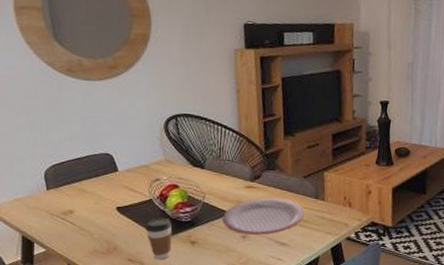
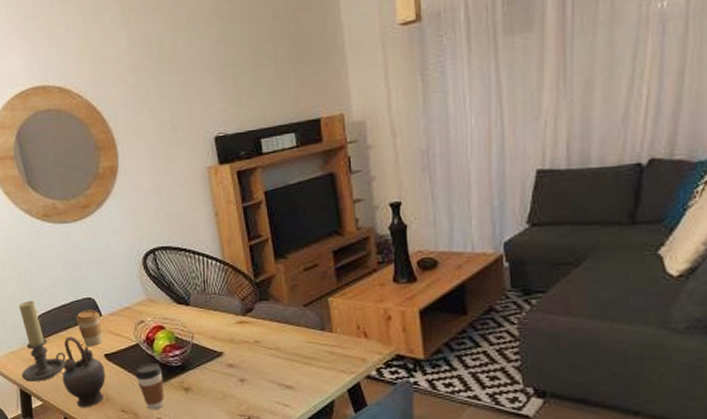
candle holder: none [25,151,76,229] -> present [18,301,66,381]
teapot: none [69,188,116,256] -> present [62,336,106,408]
coffee cup: none [91,164,117,199] -> present [76,310,103,347]
plate: present [222,197,305,235] -> none [215,332,311,377]

